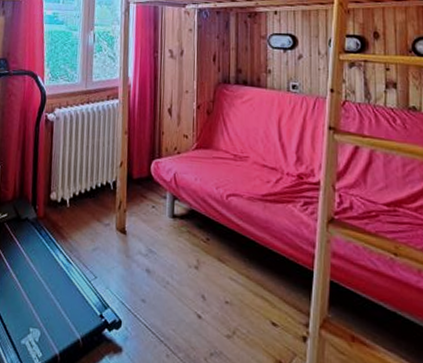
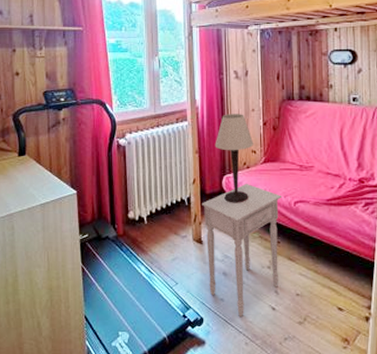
nightstand: none [128,171,214,324] -> present [202,184,282,318]
table lamp: none [145,94,186,192] -> present [215,114,254,203]

